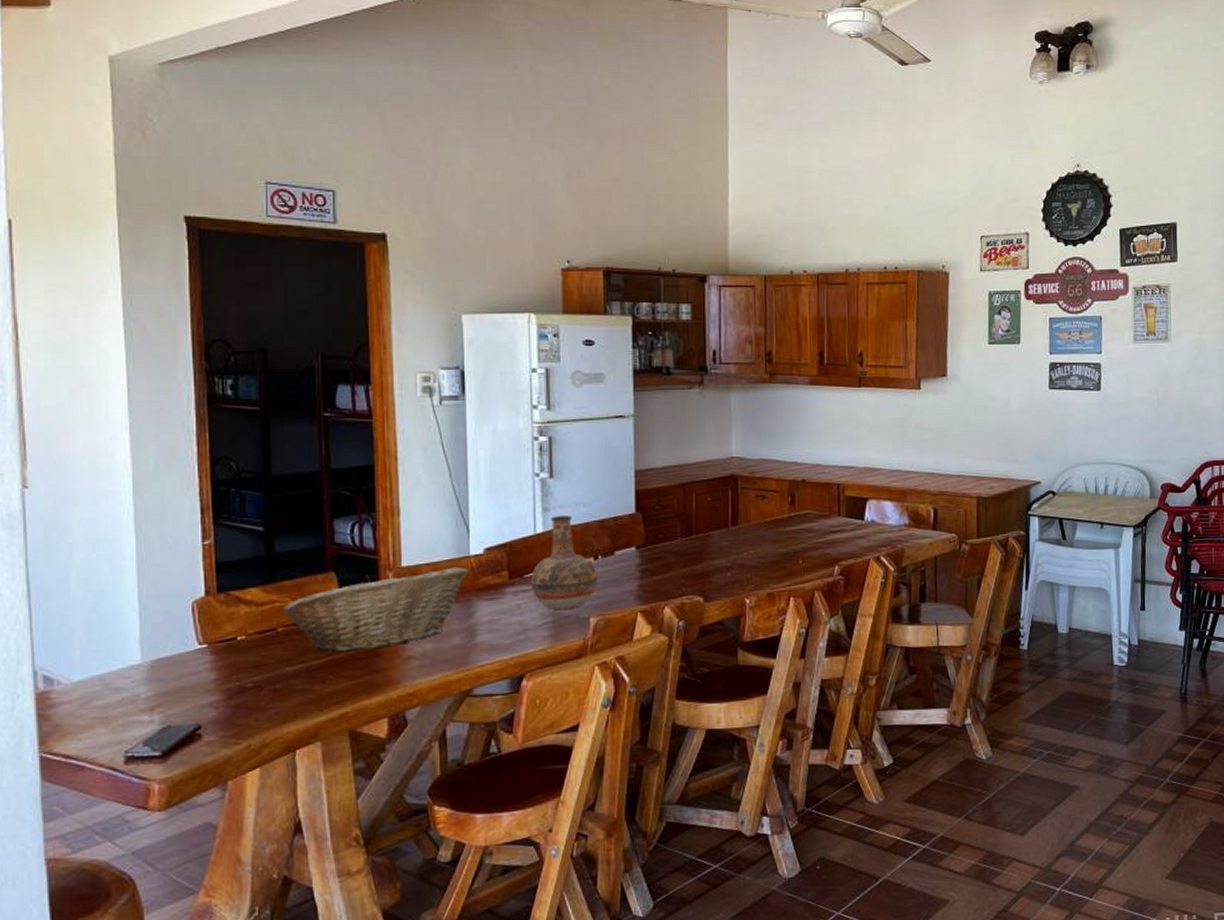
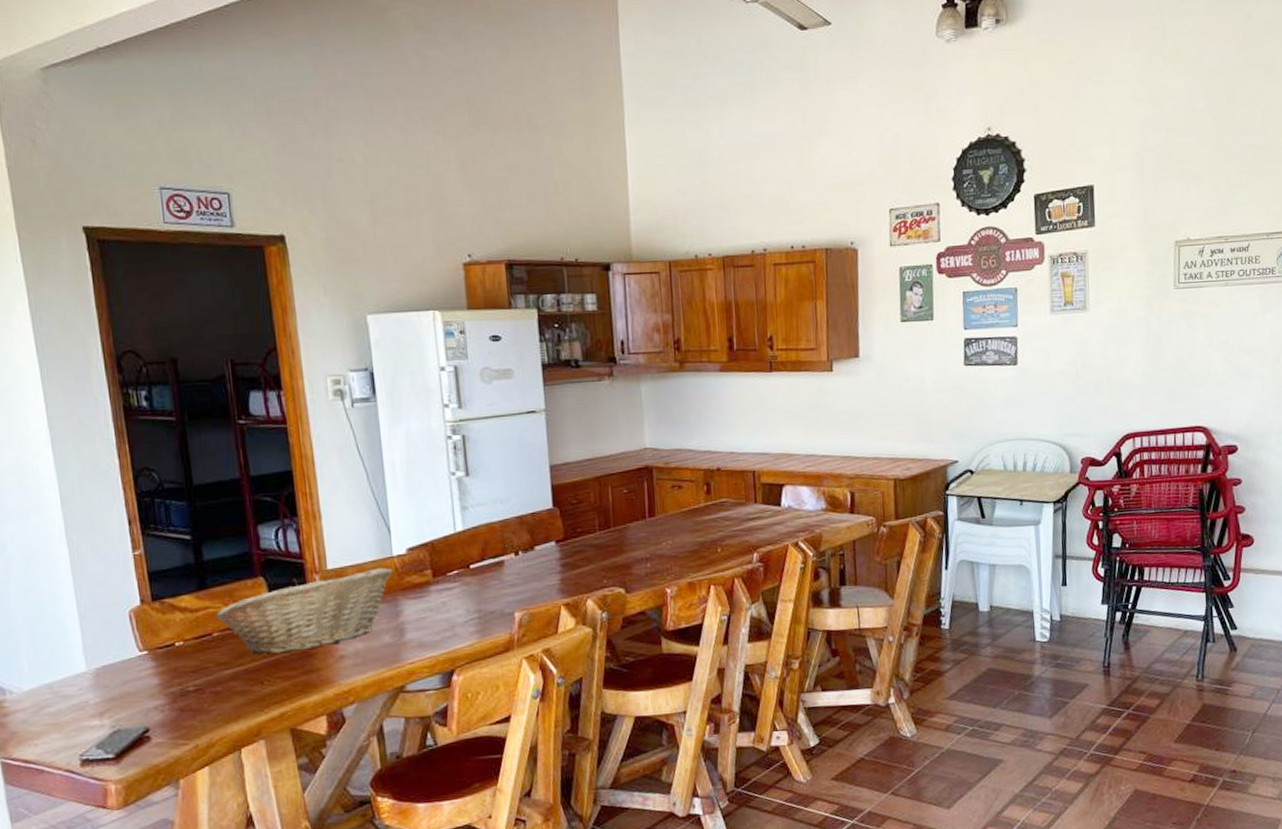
vase: present [531,516,597,609] -> none [454,513,520,606]

